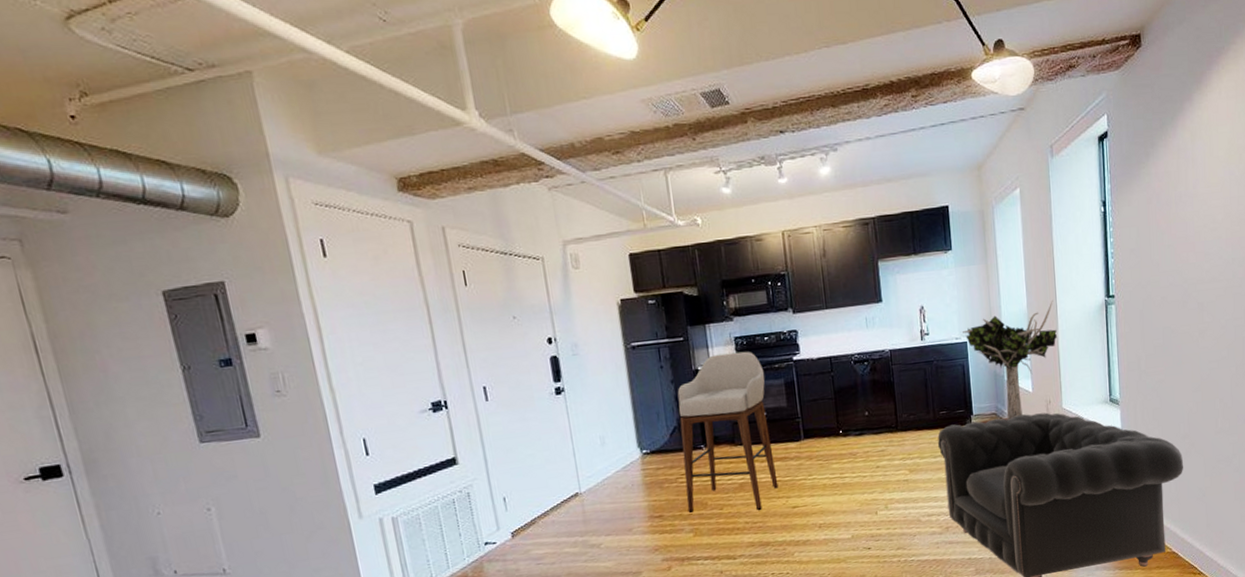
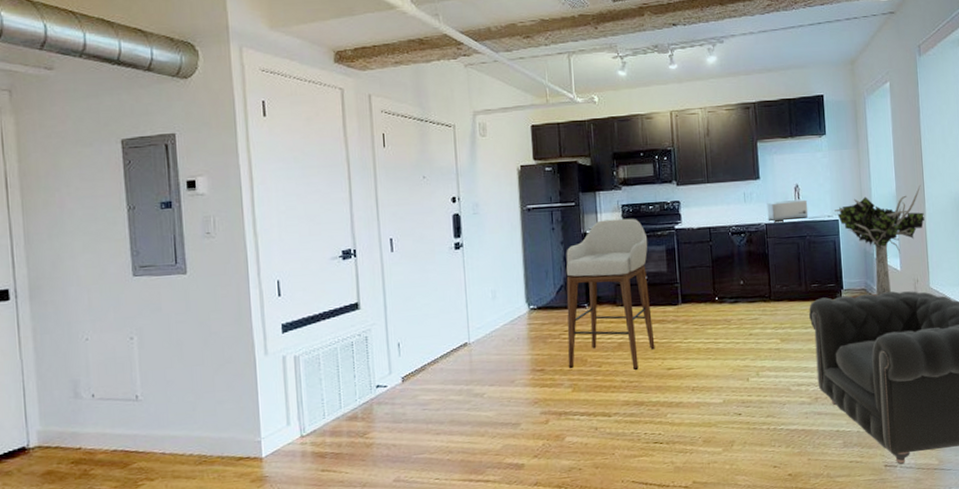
toaster: none [890,321,935,348] -> present [767,198,809,222]

